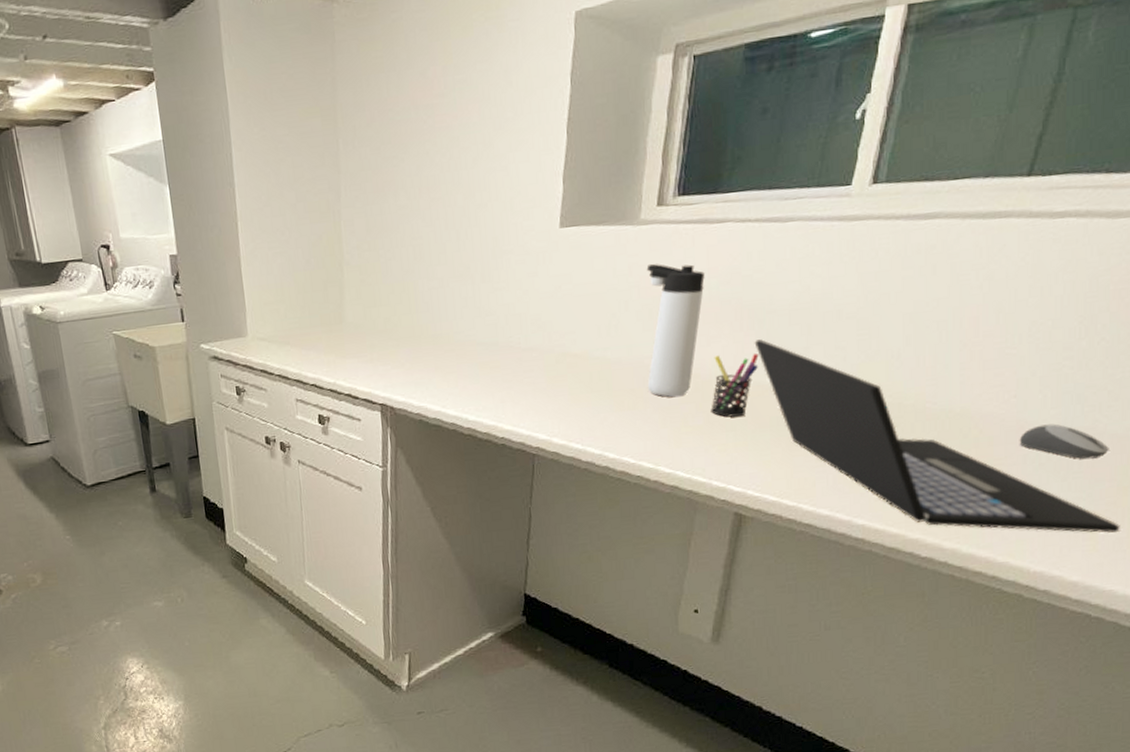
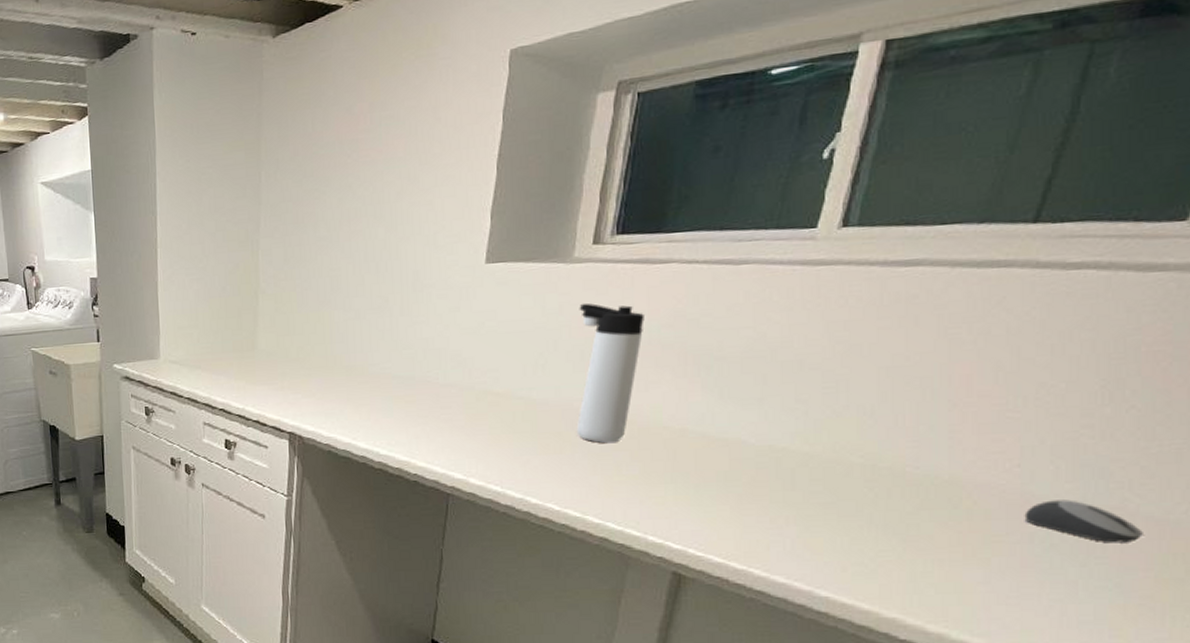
pen holder: present [711,352,759,418] -> none [648,401,705,469]
laptop: present [754,339,1120,534] -> none [699,387,1159,633]

